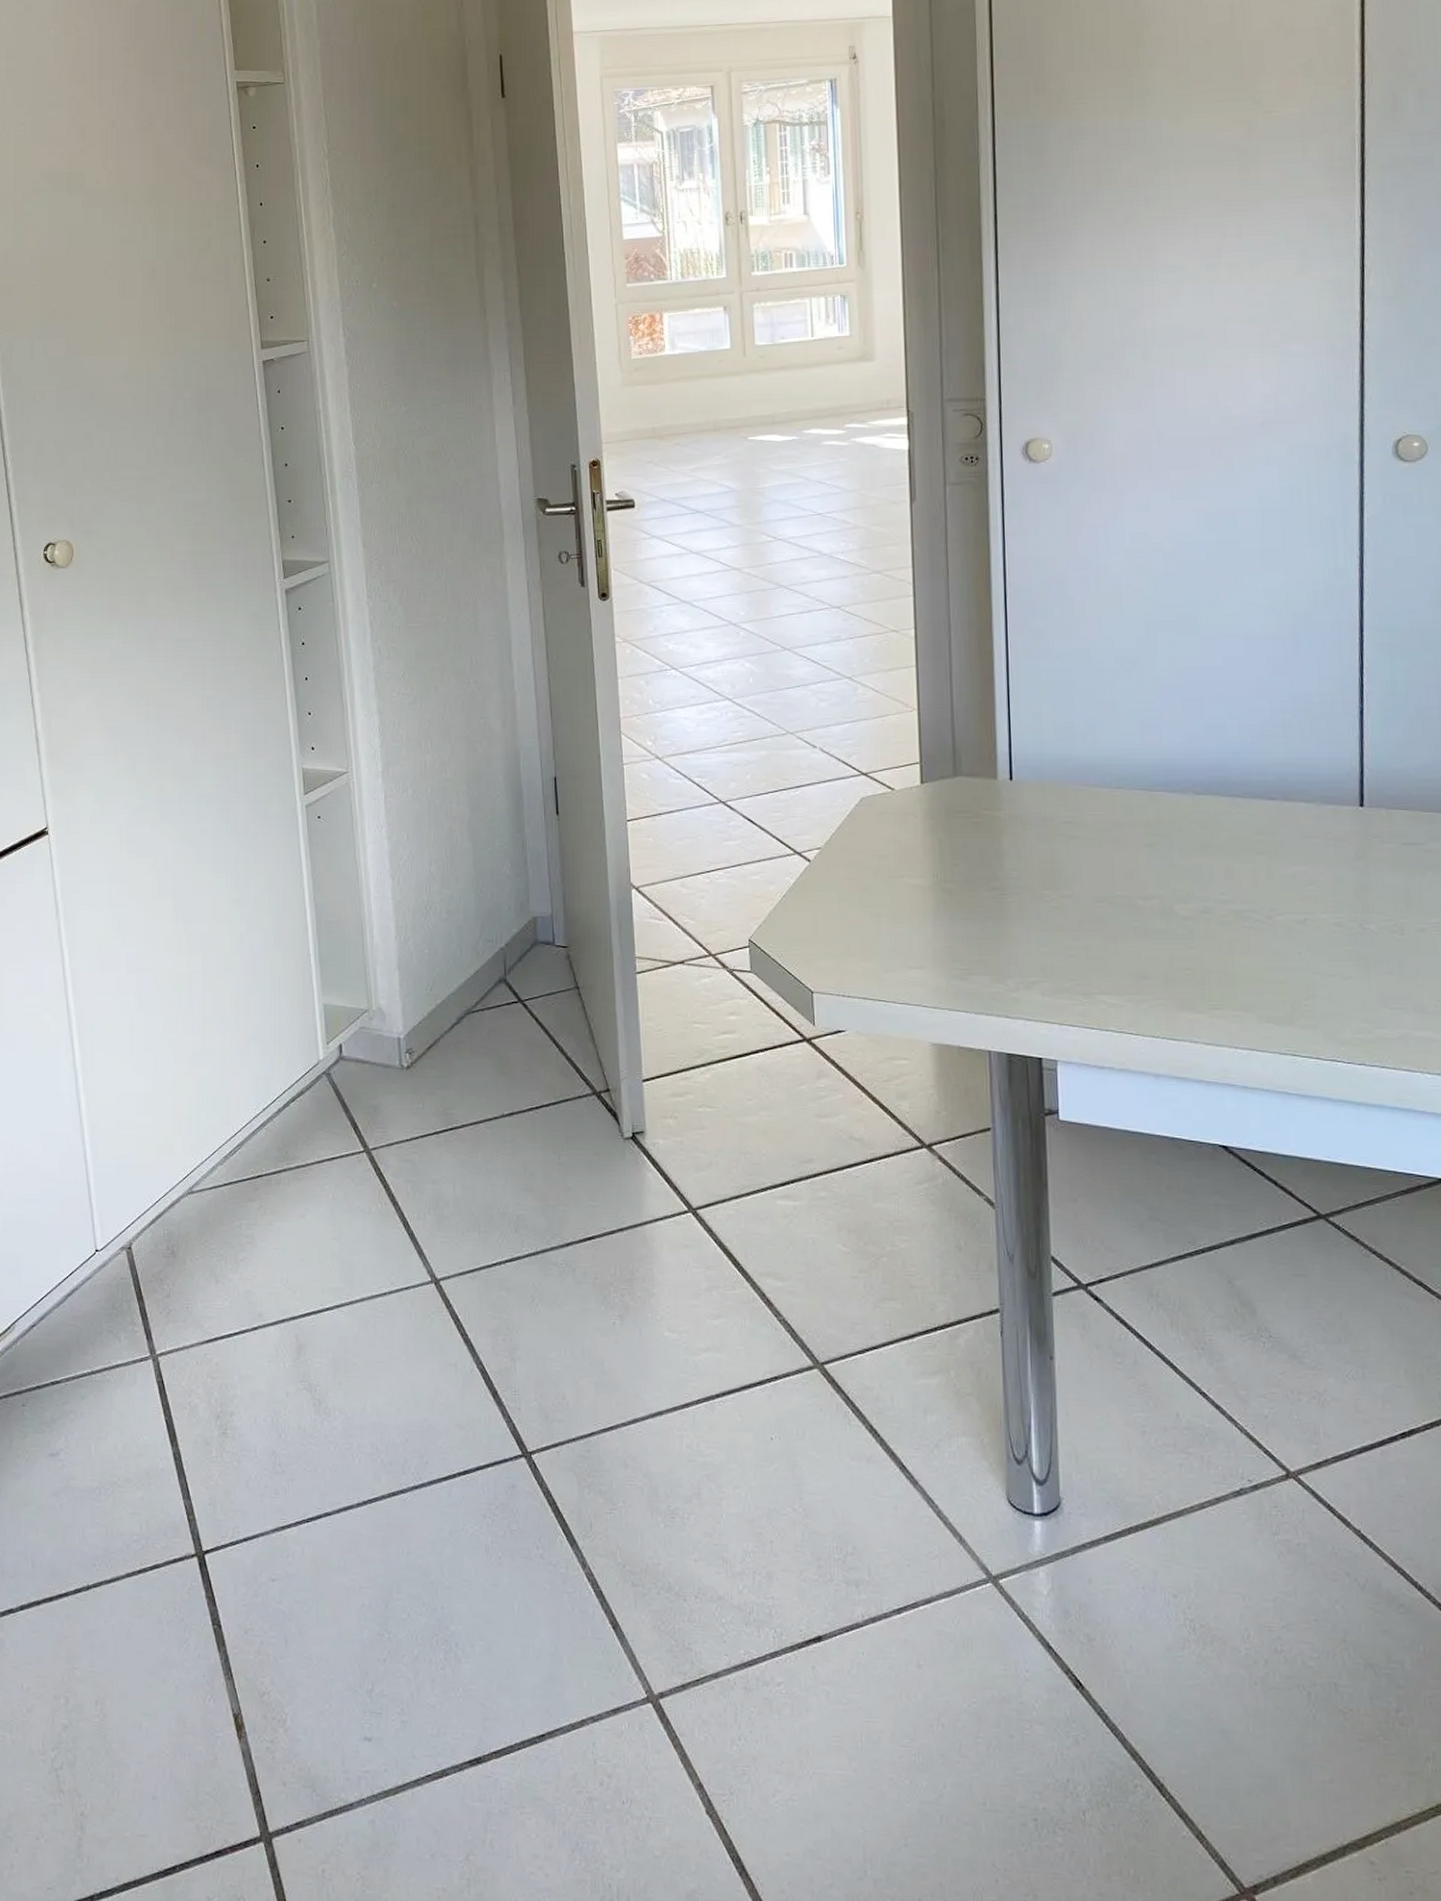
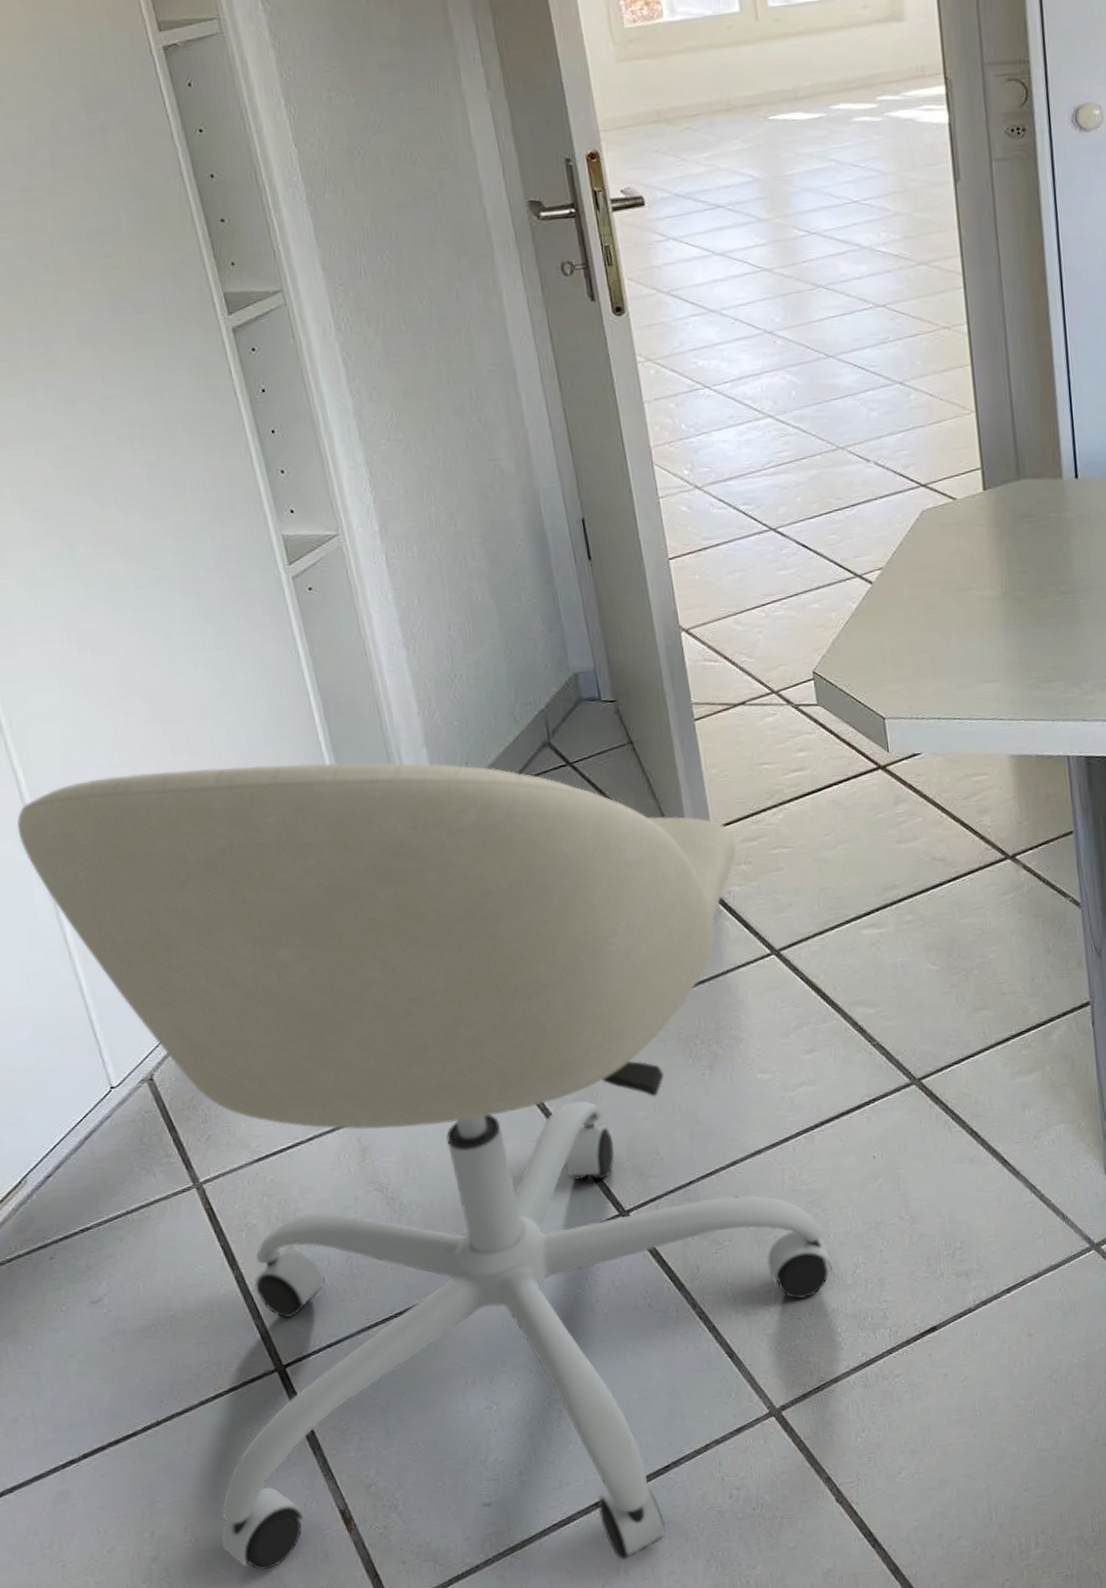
office chair: none [56,965,723,1831] -> present [17,762,834,1570]

